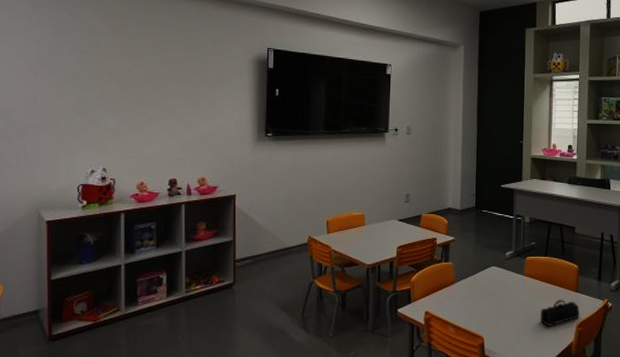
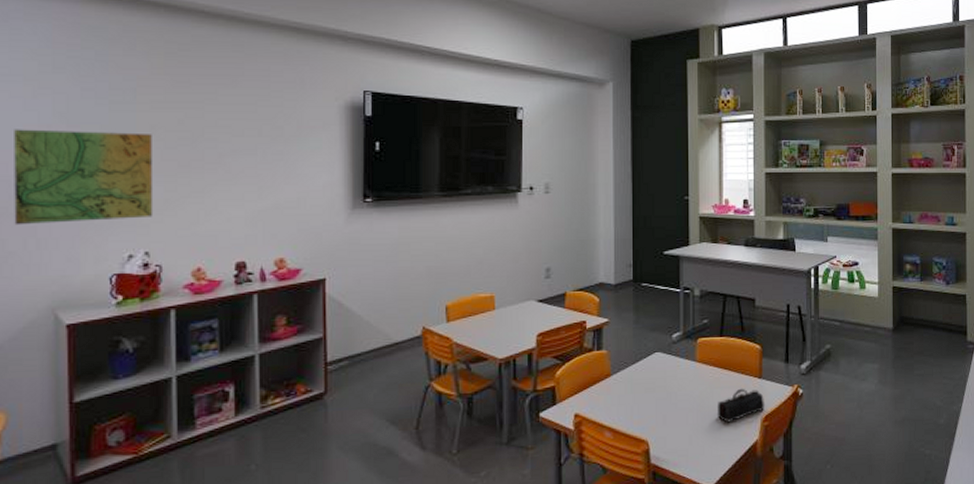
map: none [10,71,110,145] -> present [14,129,154,225]

